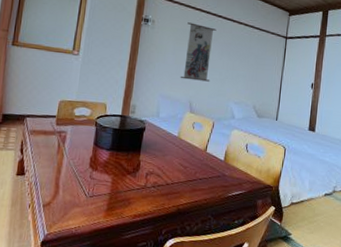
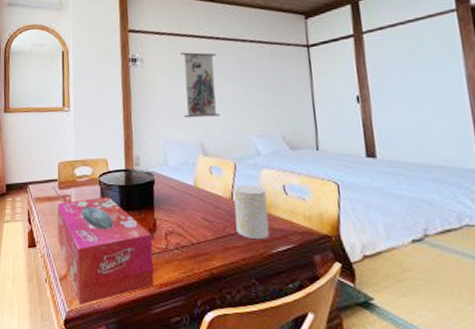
tissue box: none [47,136,135,229] -> present [57,196,155,305]
cup: none [204,140,233,185] -> present [233,185,270,240]

